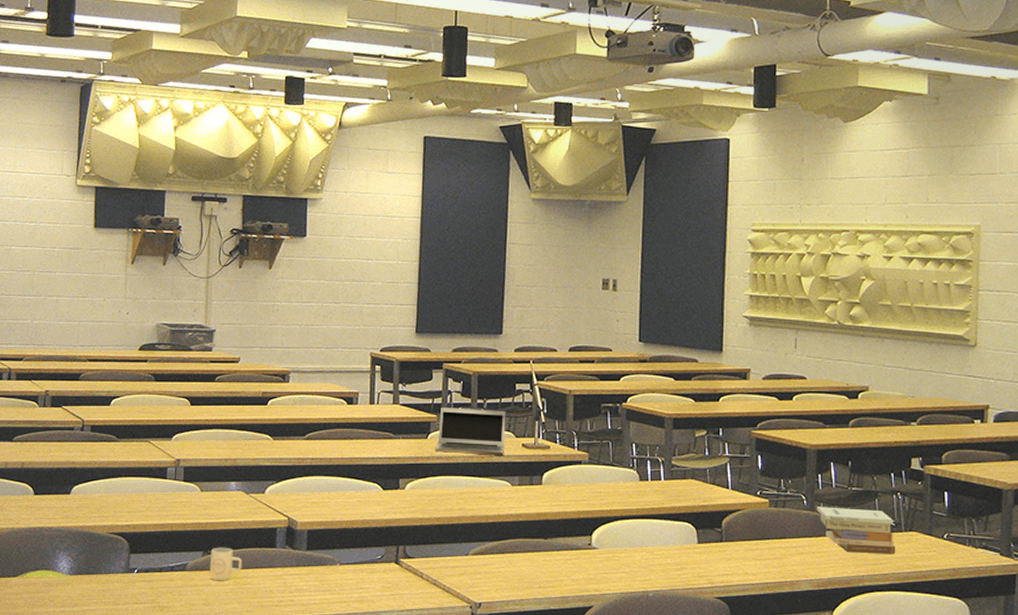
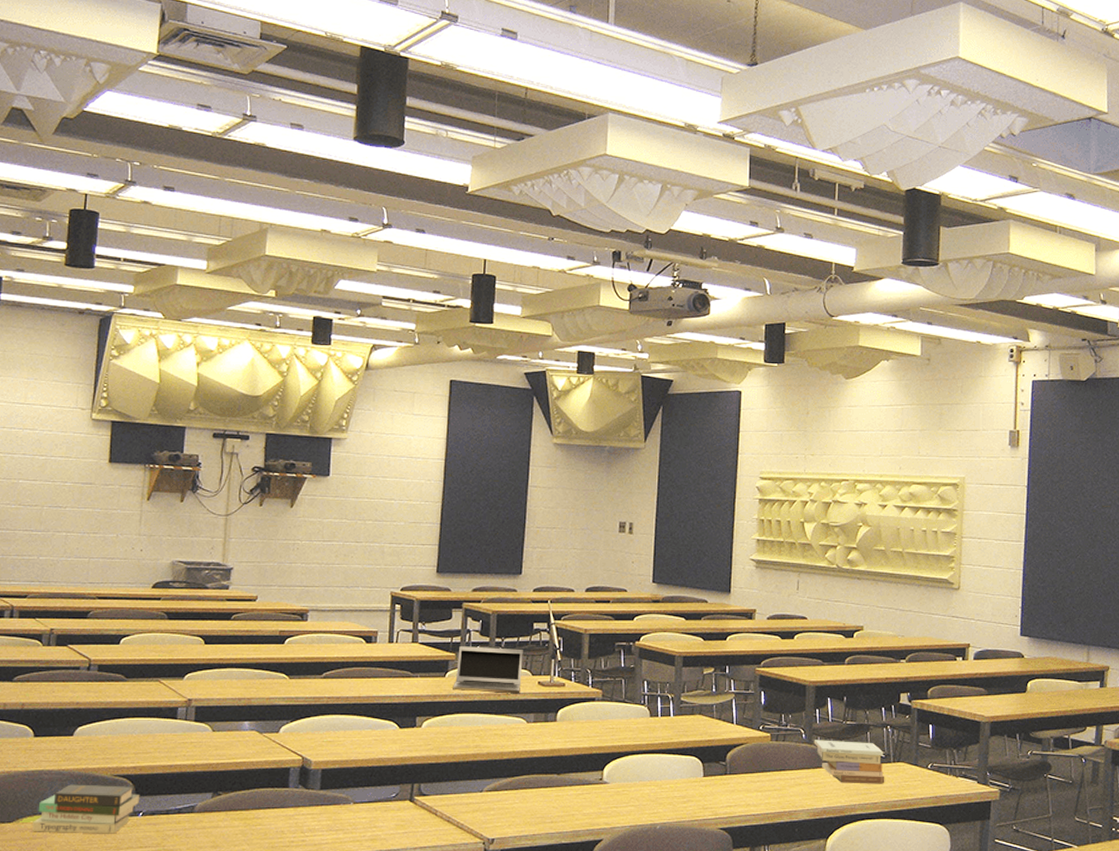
books: none [35,541,135,590] -> present [31,784,140,834]
mug: present [209,547,242,581] -> none [219,788,253,823]

